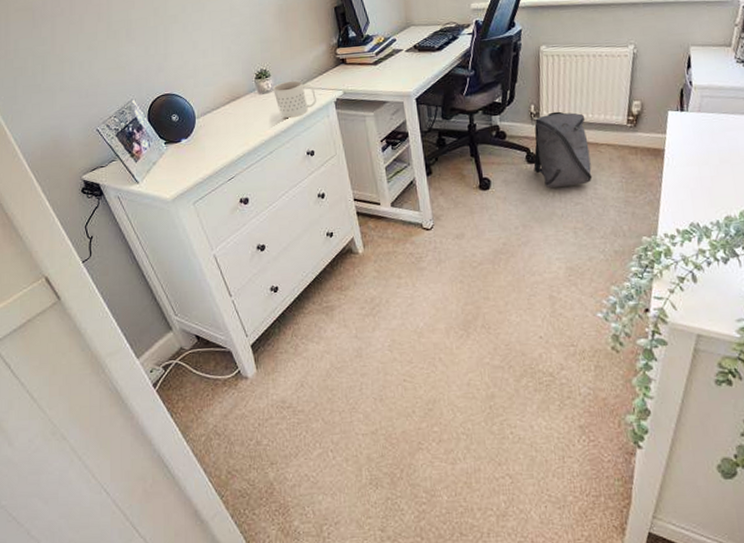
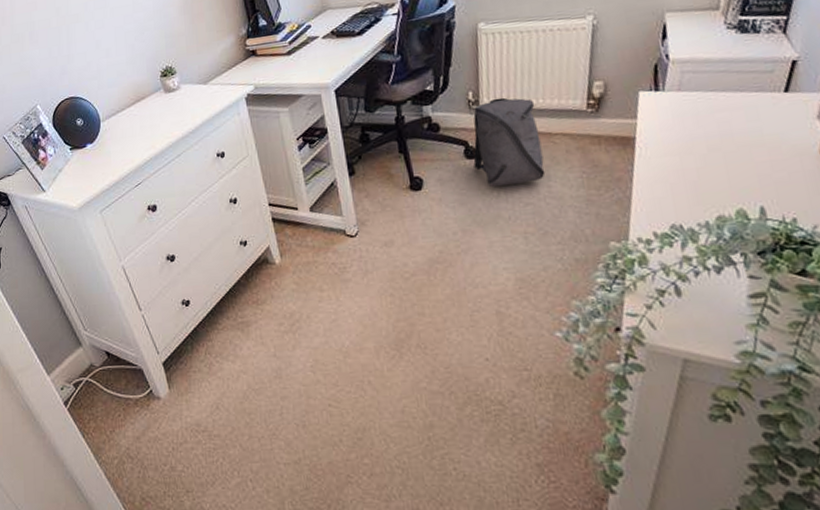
mug: present [273,80,316,119] -> none [180,76,226,119]

